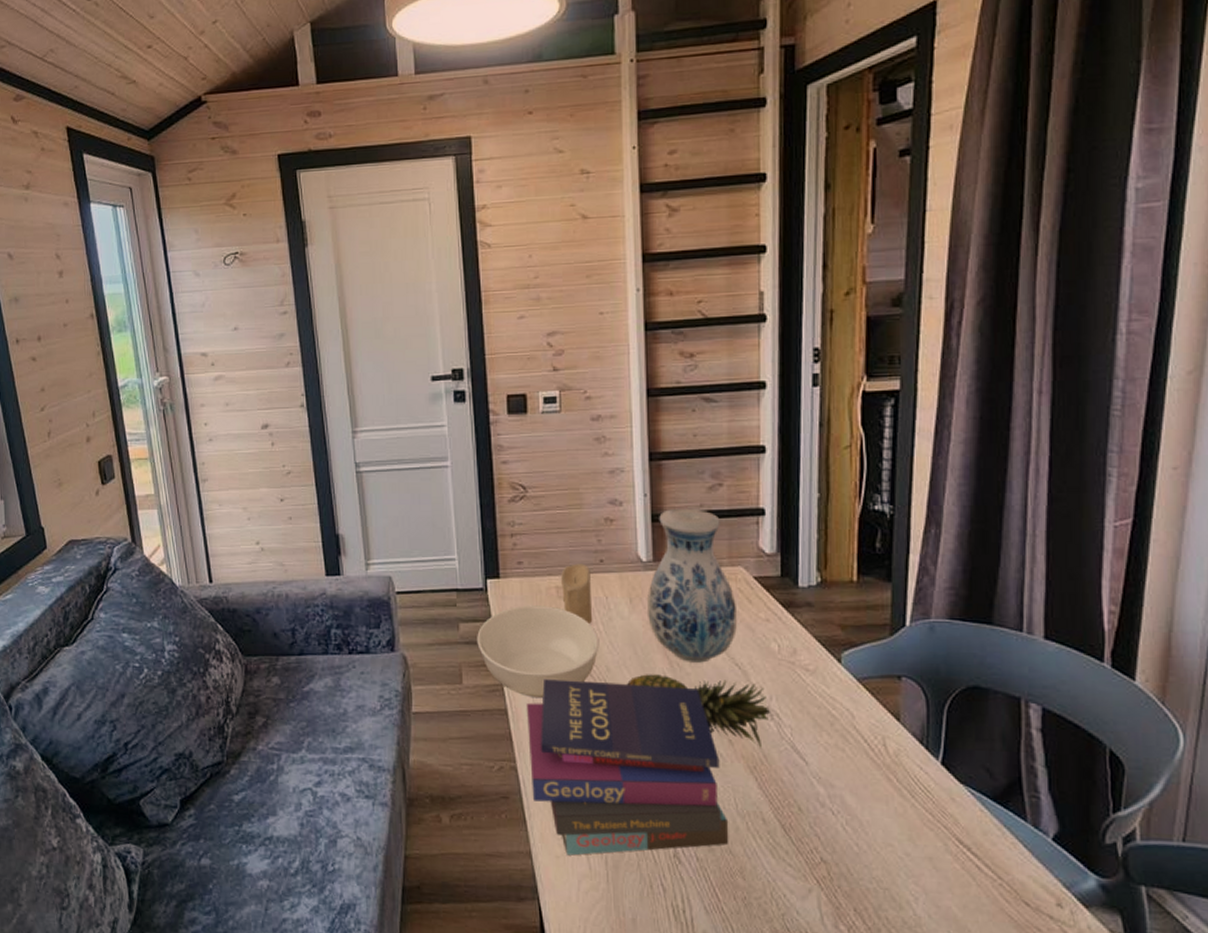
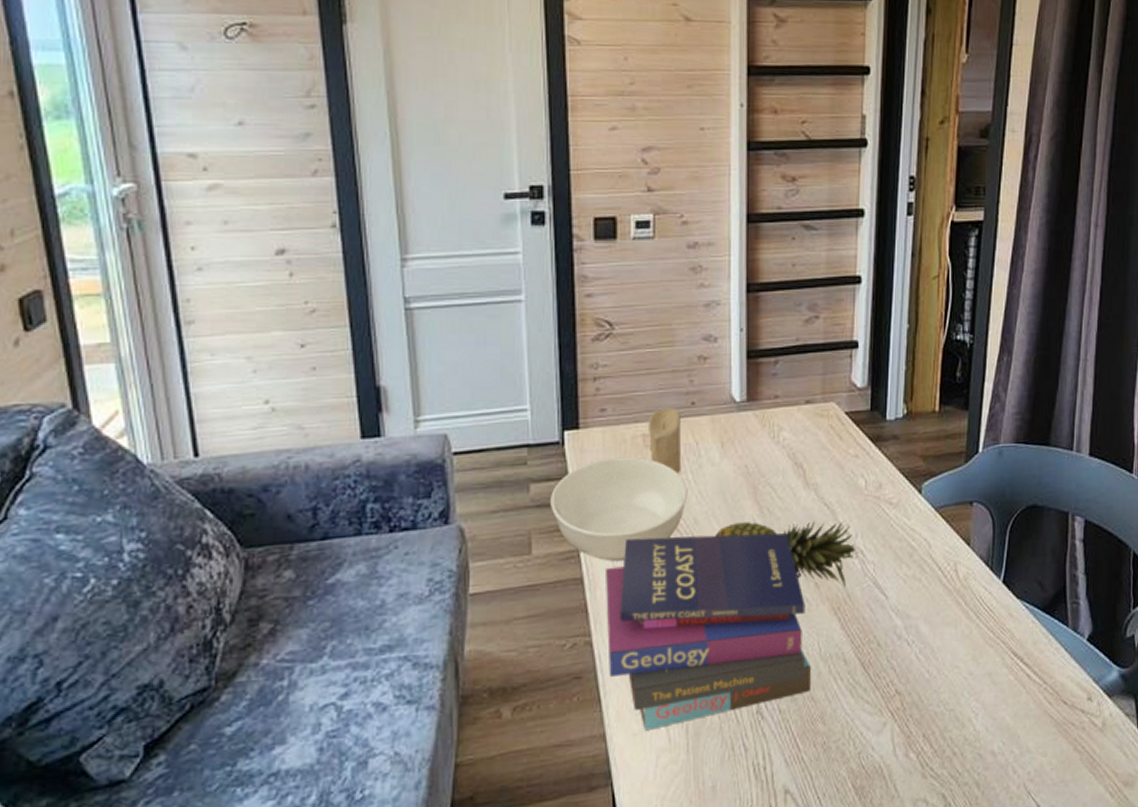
vase: present [646,508,738,663] -> none [738,342,829,506]

